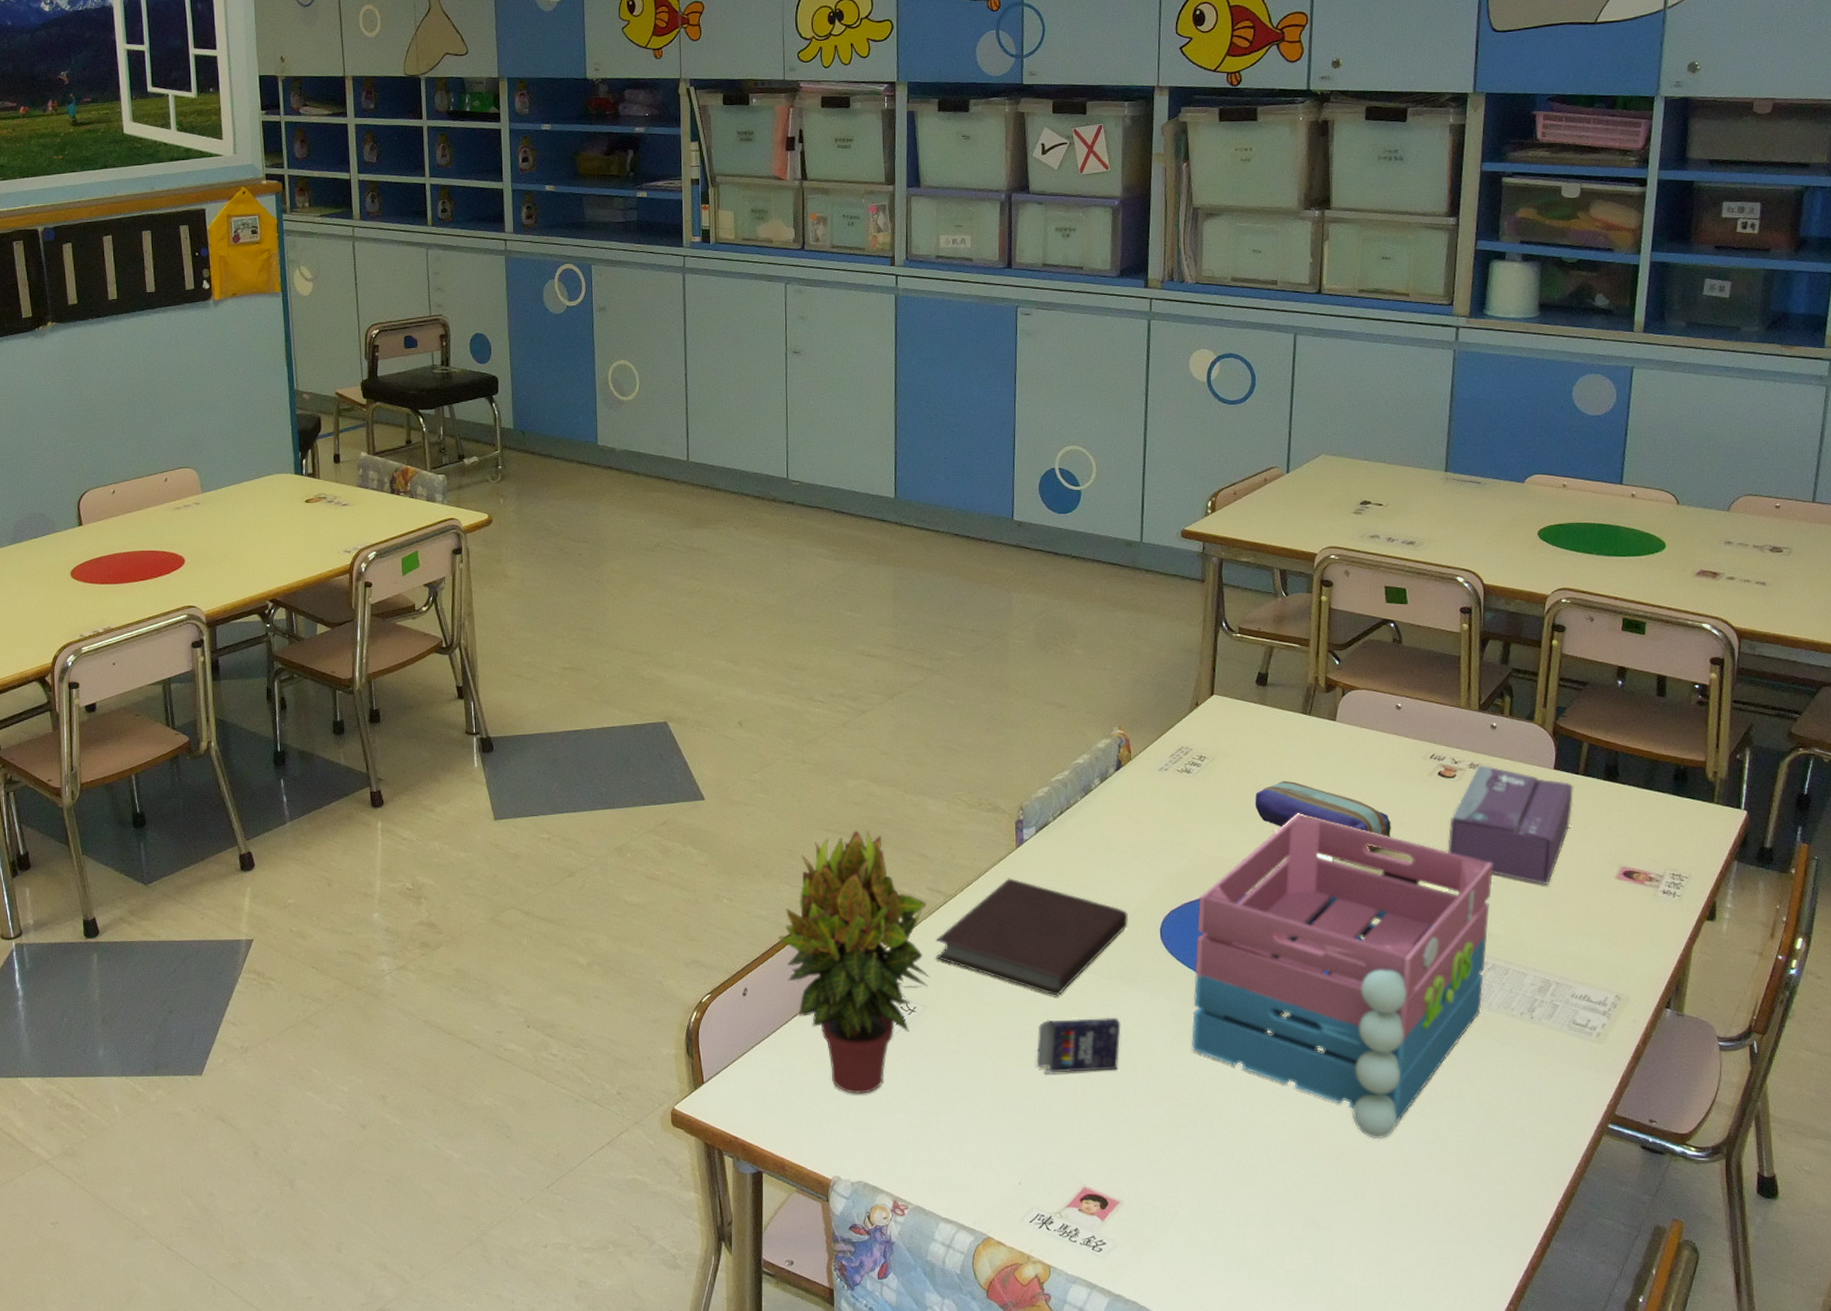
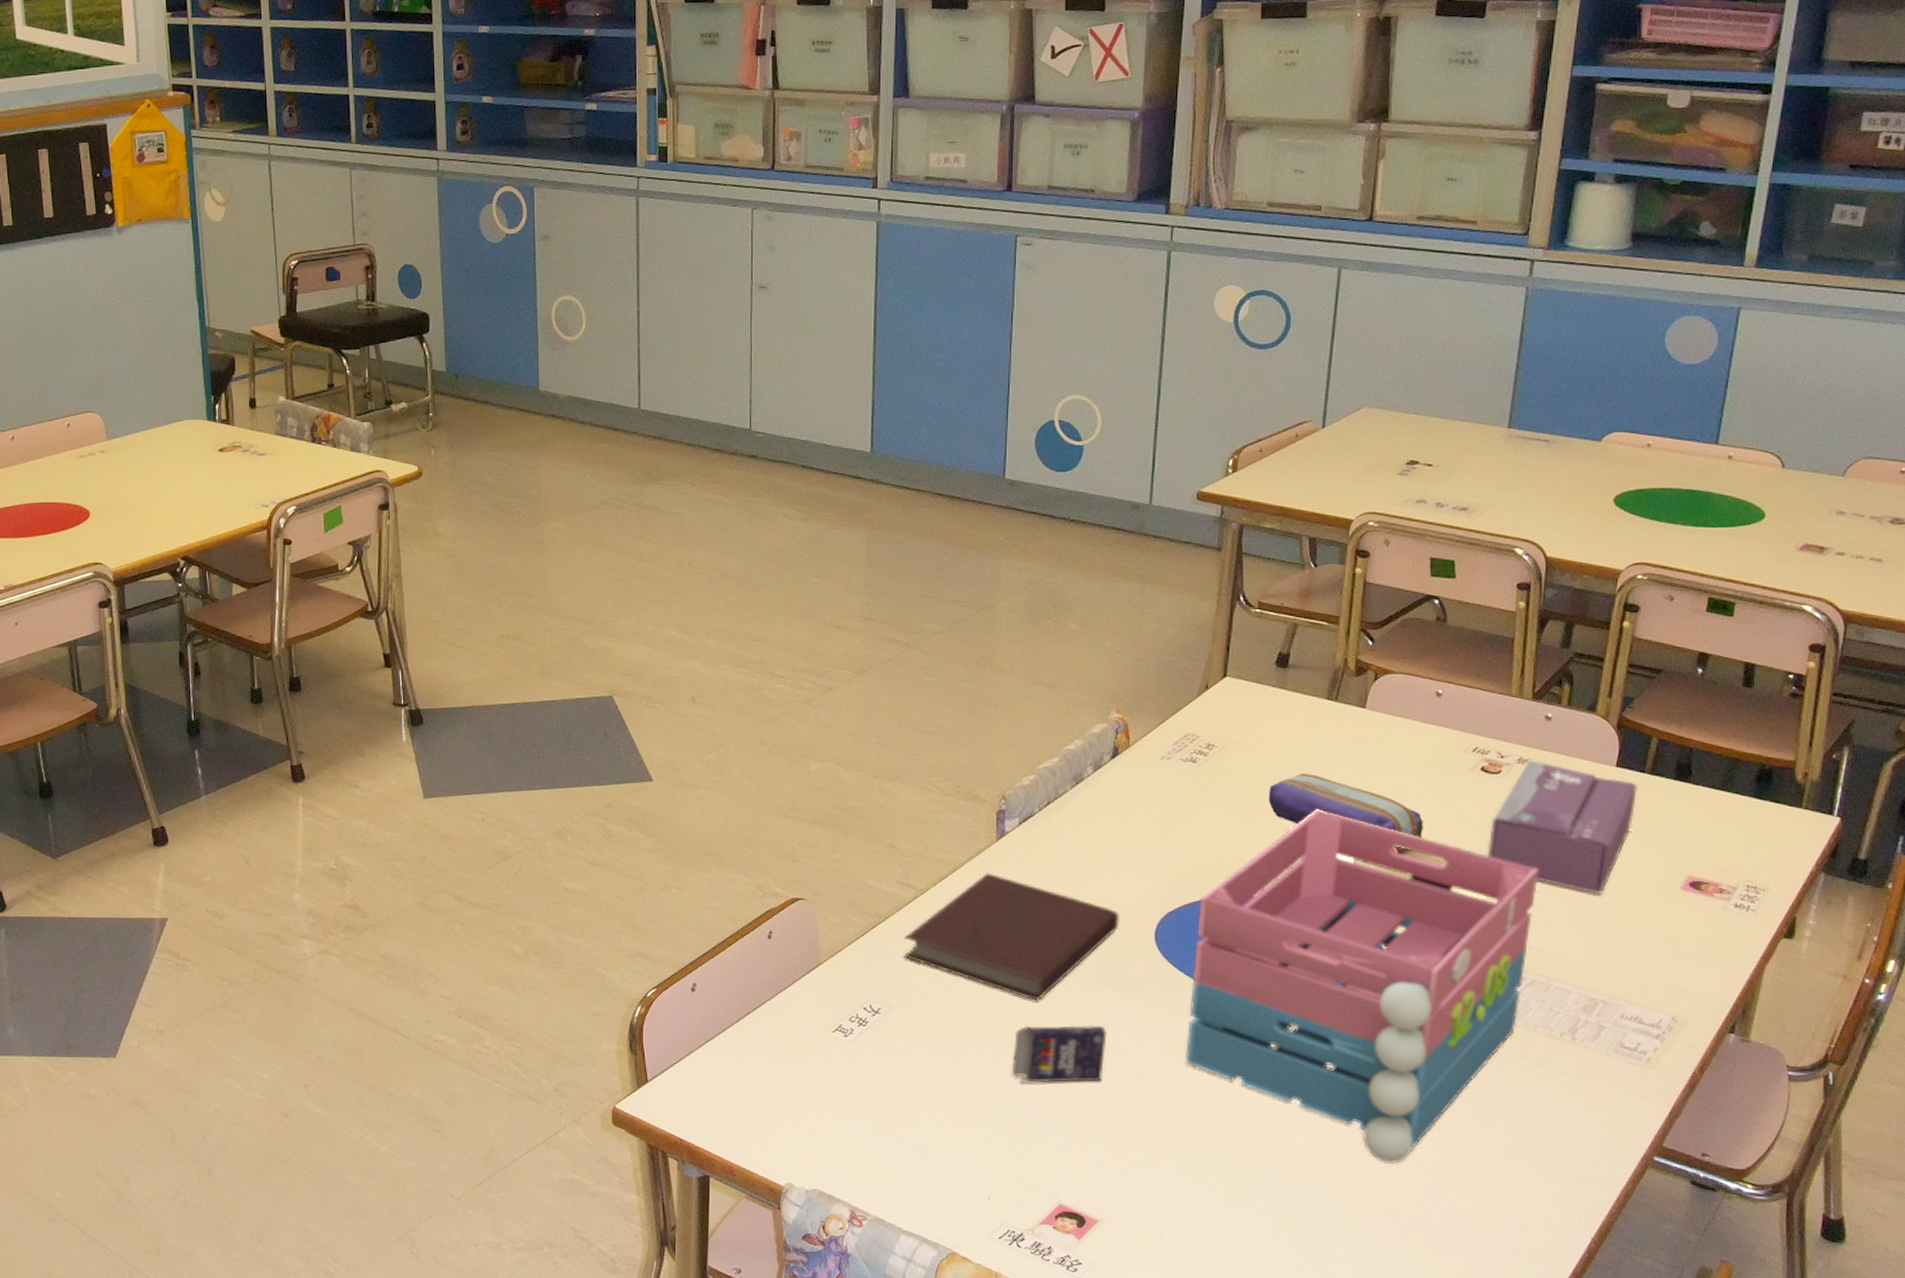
potted plant: present [779,830,930,1094] -> none [731,818,897,1098]

